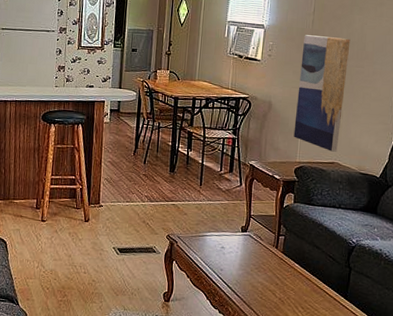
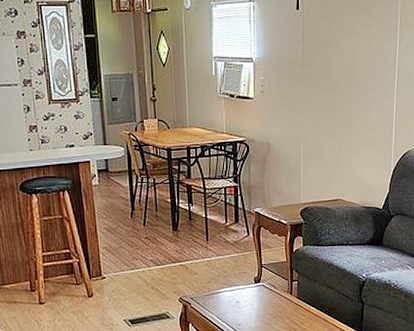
wall art: present [293,35,351,152] -> none [295,66,343,188]

